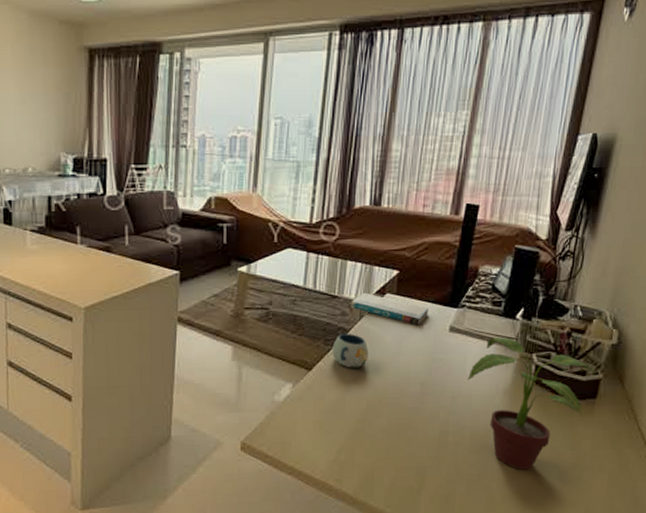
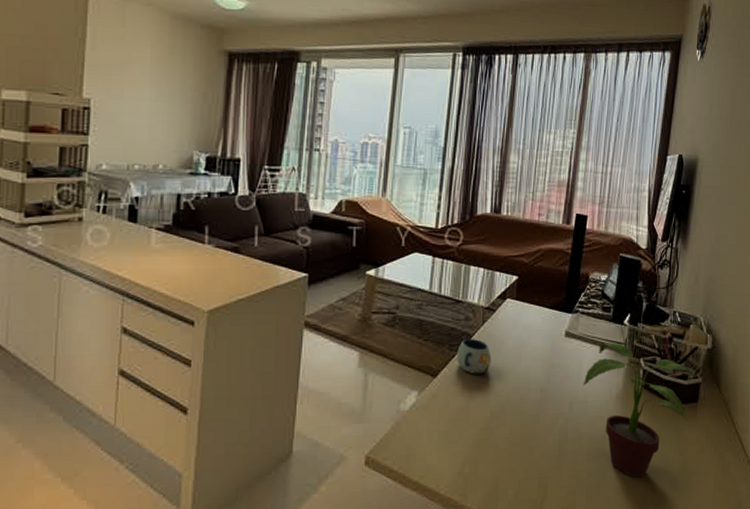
book: present [350,292,429,326] -> none [473,297,546,331]

